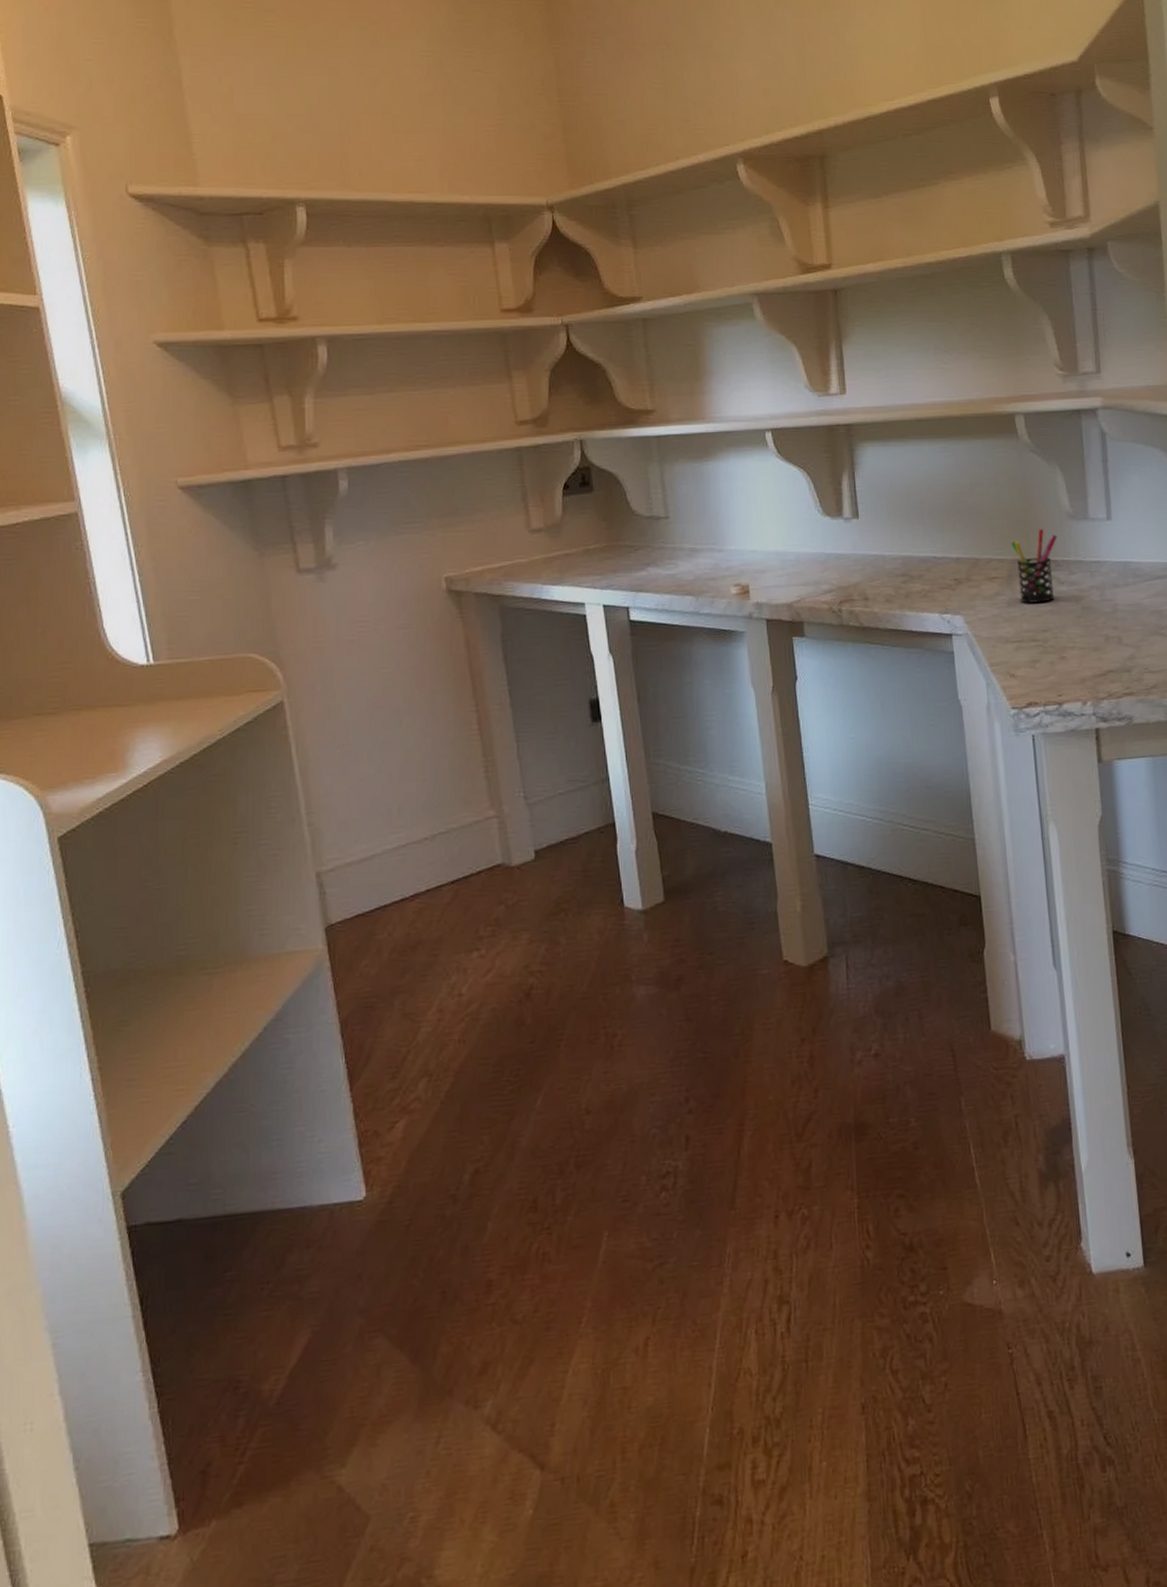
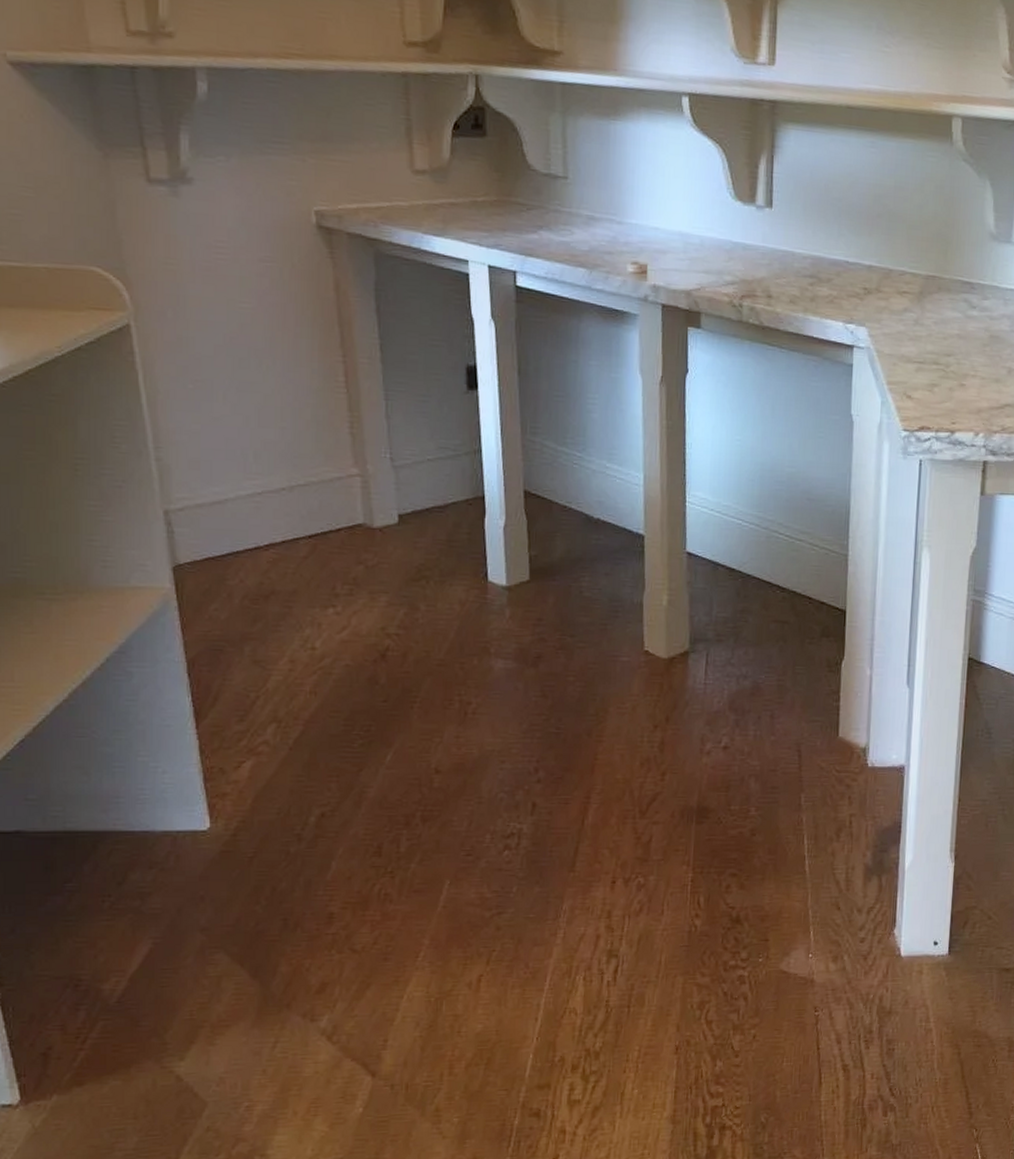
pen holder: present [1011,529,1058,603] -> none [927,247,977,325]

